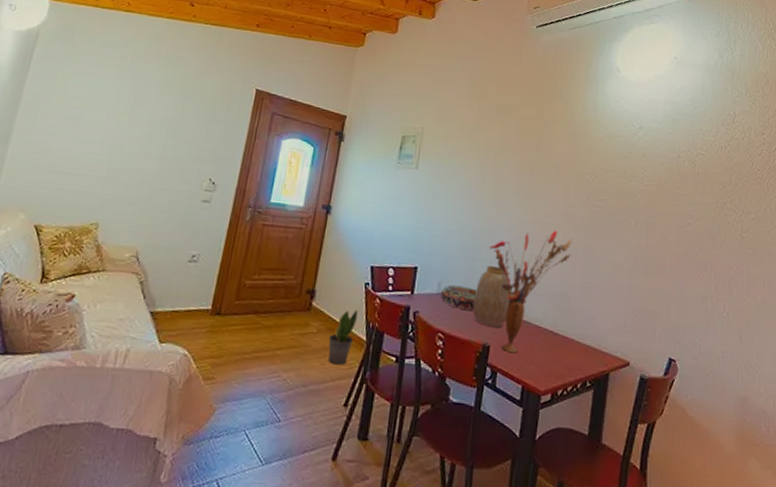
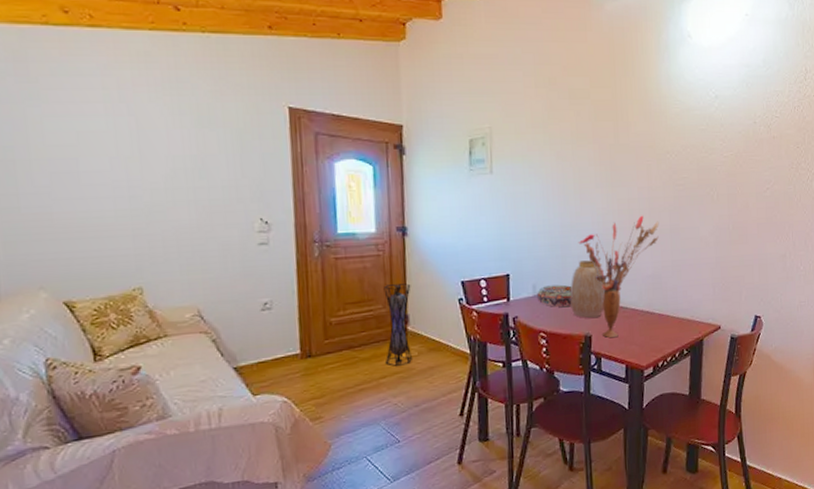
lantern: none [285,257,324,341] -> present [383,283,412,366]
potted plant: present [328,309,358,365] -> none [431,326,458,381]

